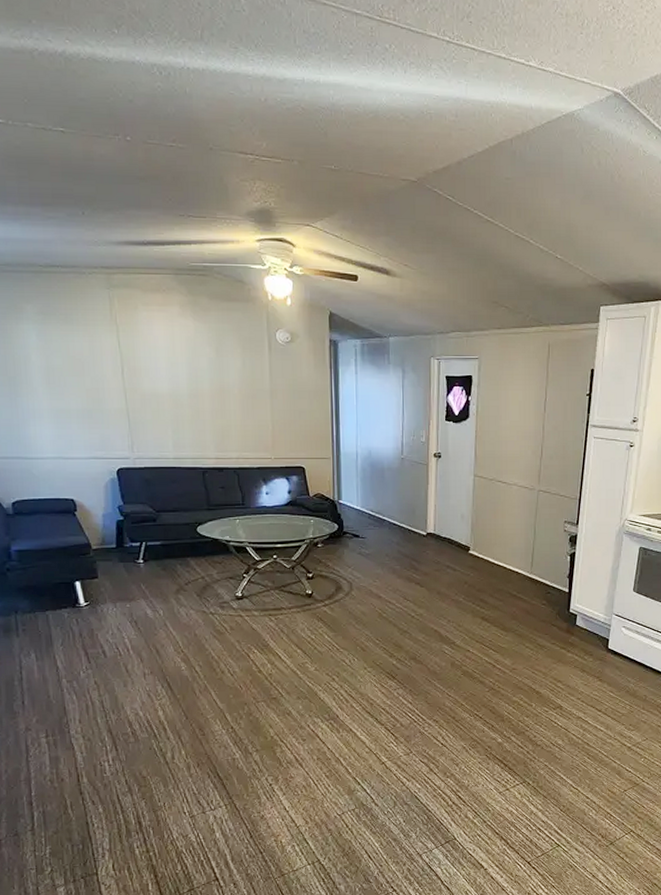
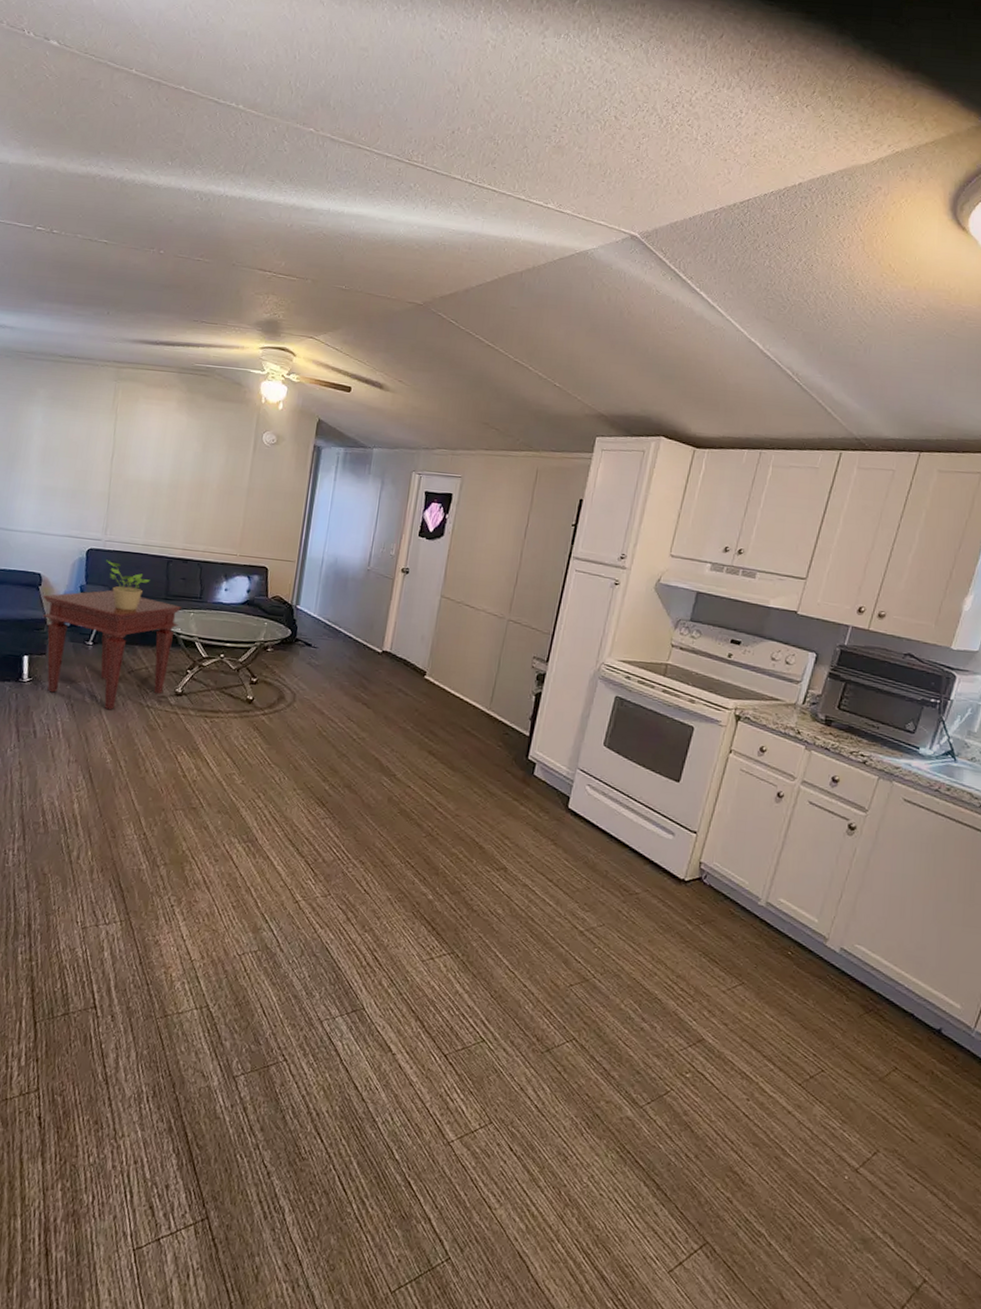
side table: none [82,507,227,622] -> present [43,590,182,710]
potted plant: none [139,477,189,526] -> present [106,559,150,611]

